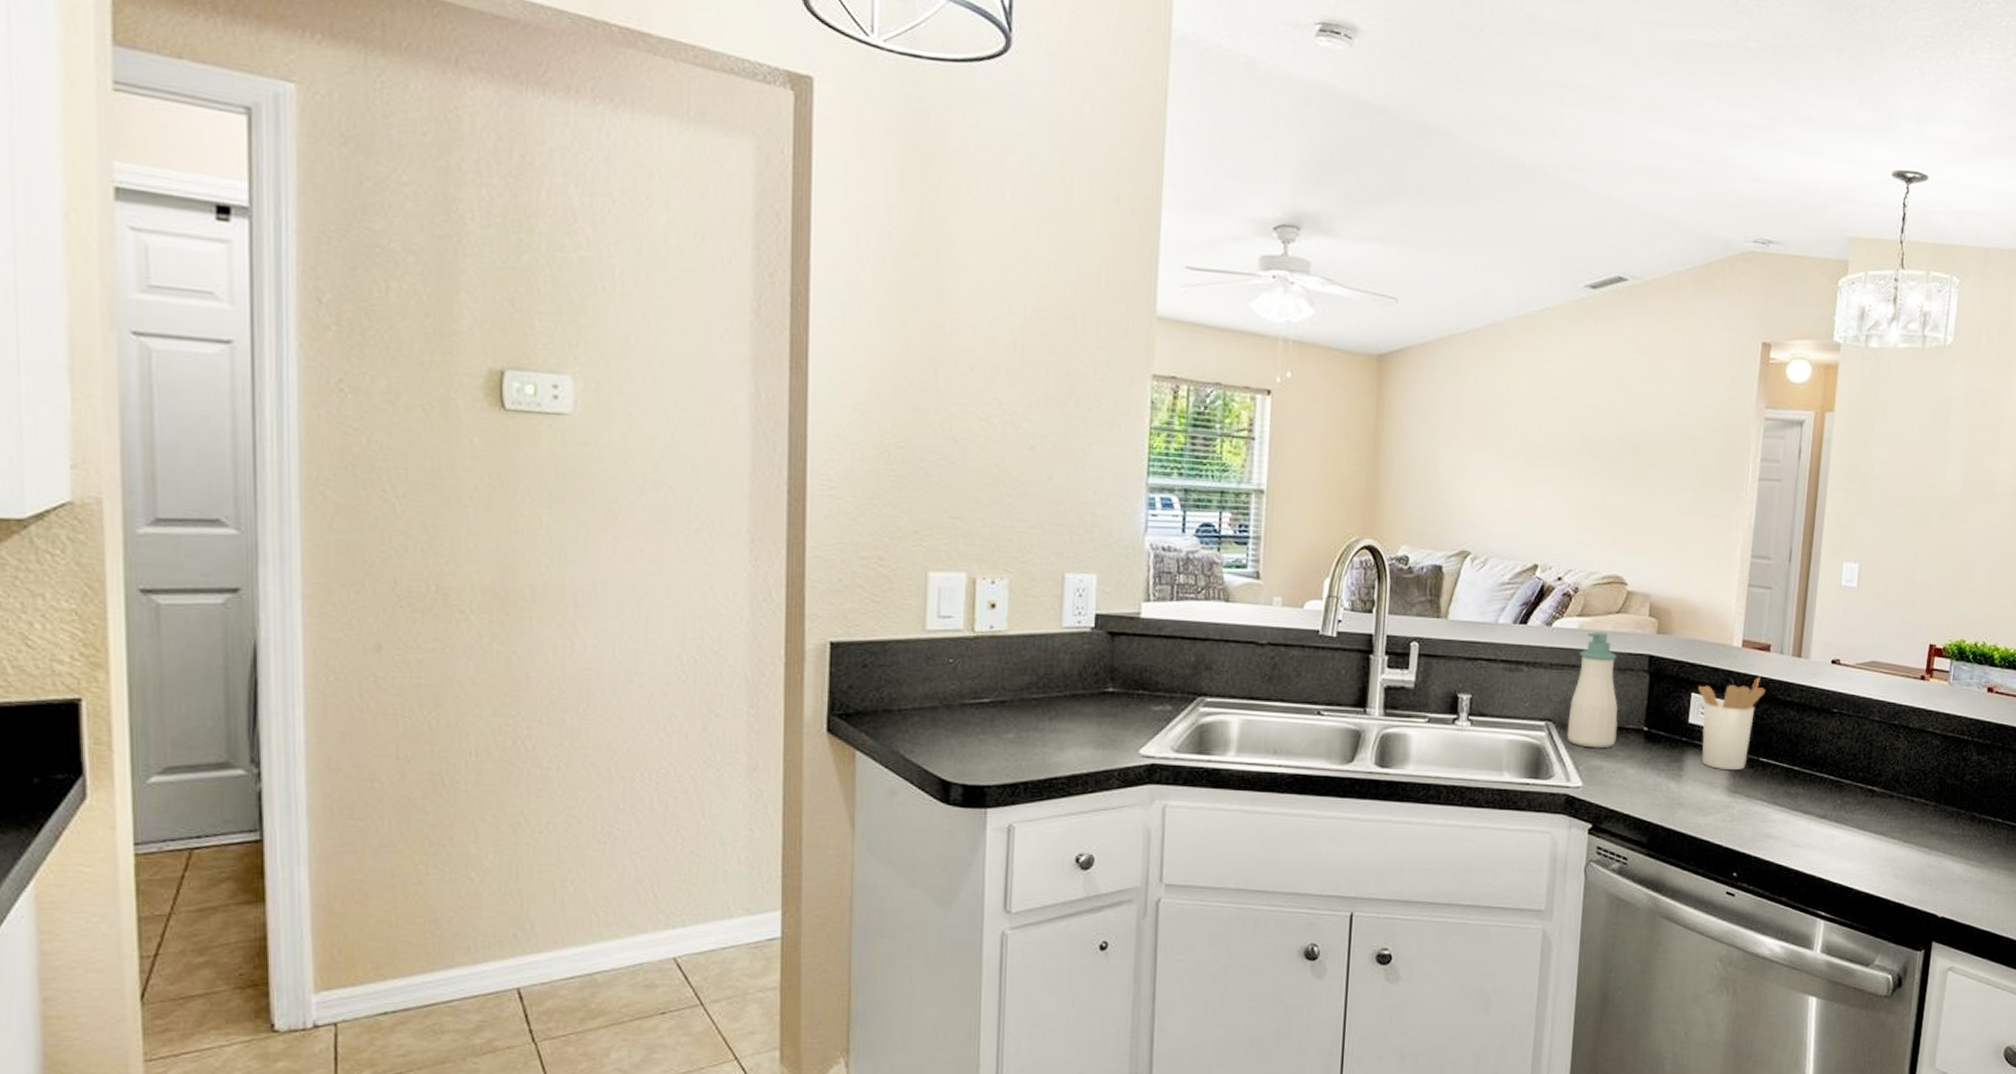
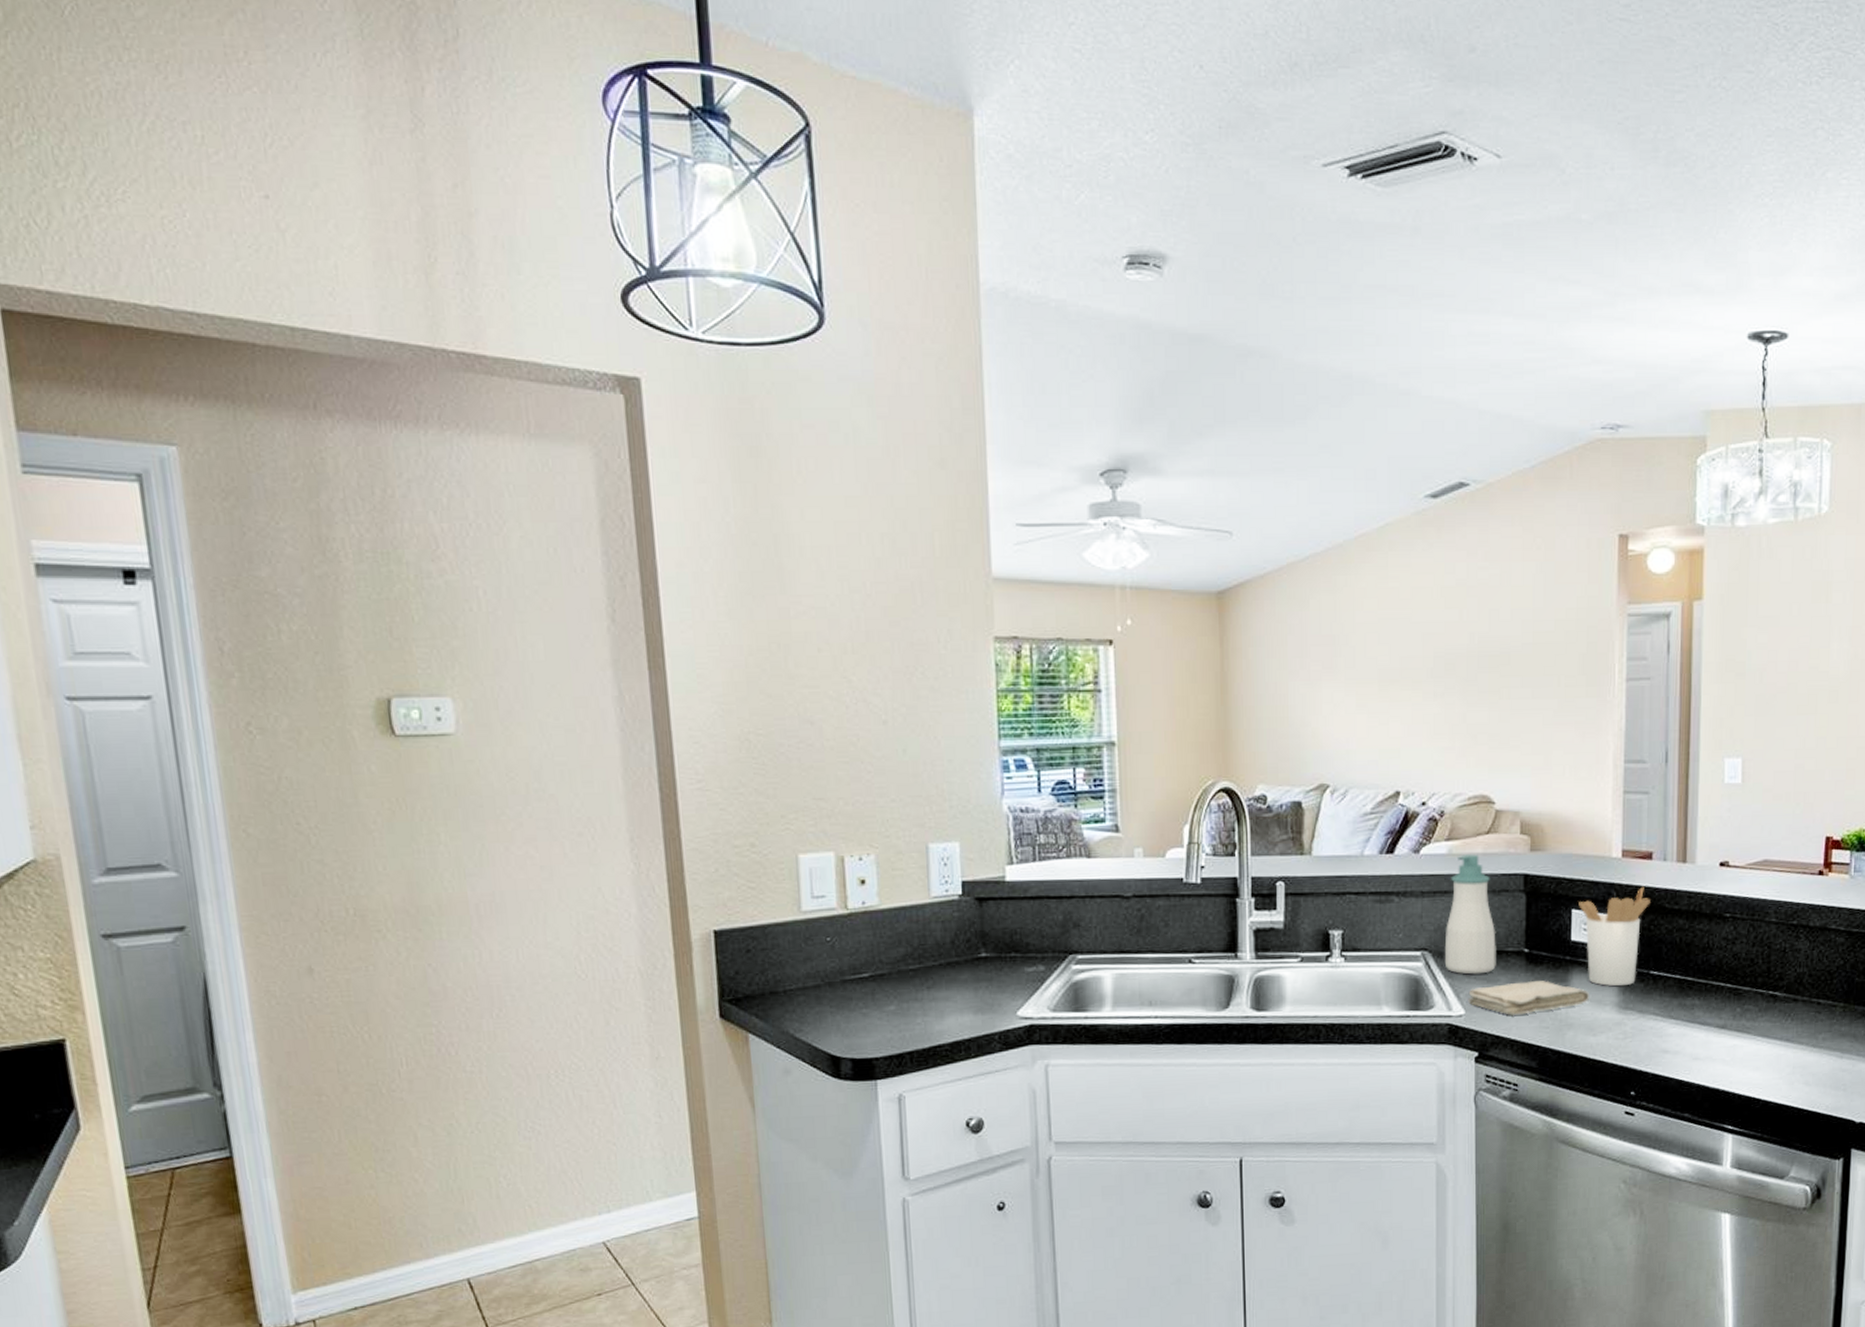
washcloth: none [1586,758,1702,791] -> present [1468,981,1590,1015]

